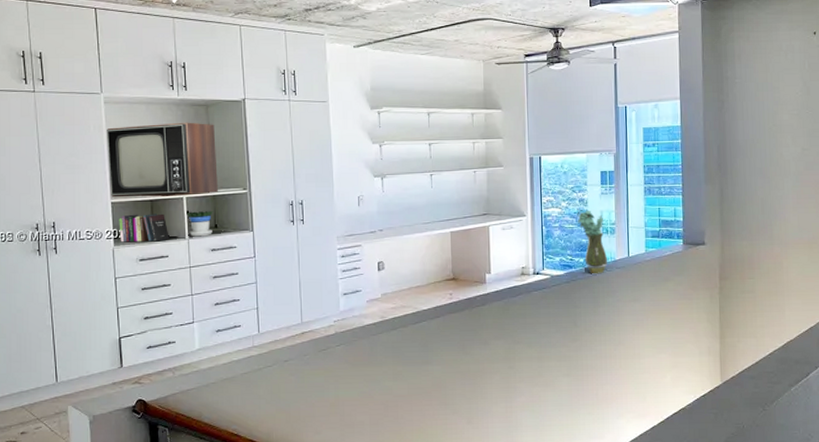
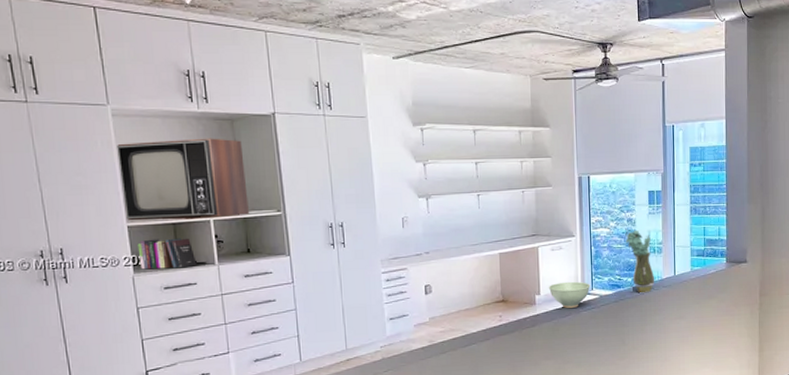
flowerpot: present [186,211,213,237] -> none [215,234,245,263]
bowl: none [498,261,542,289] -> present [548,281,591,309]

